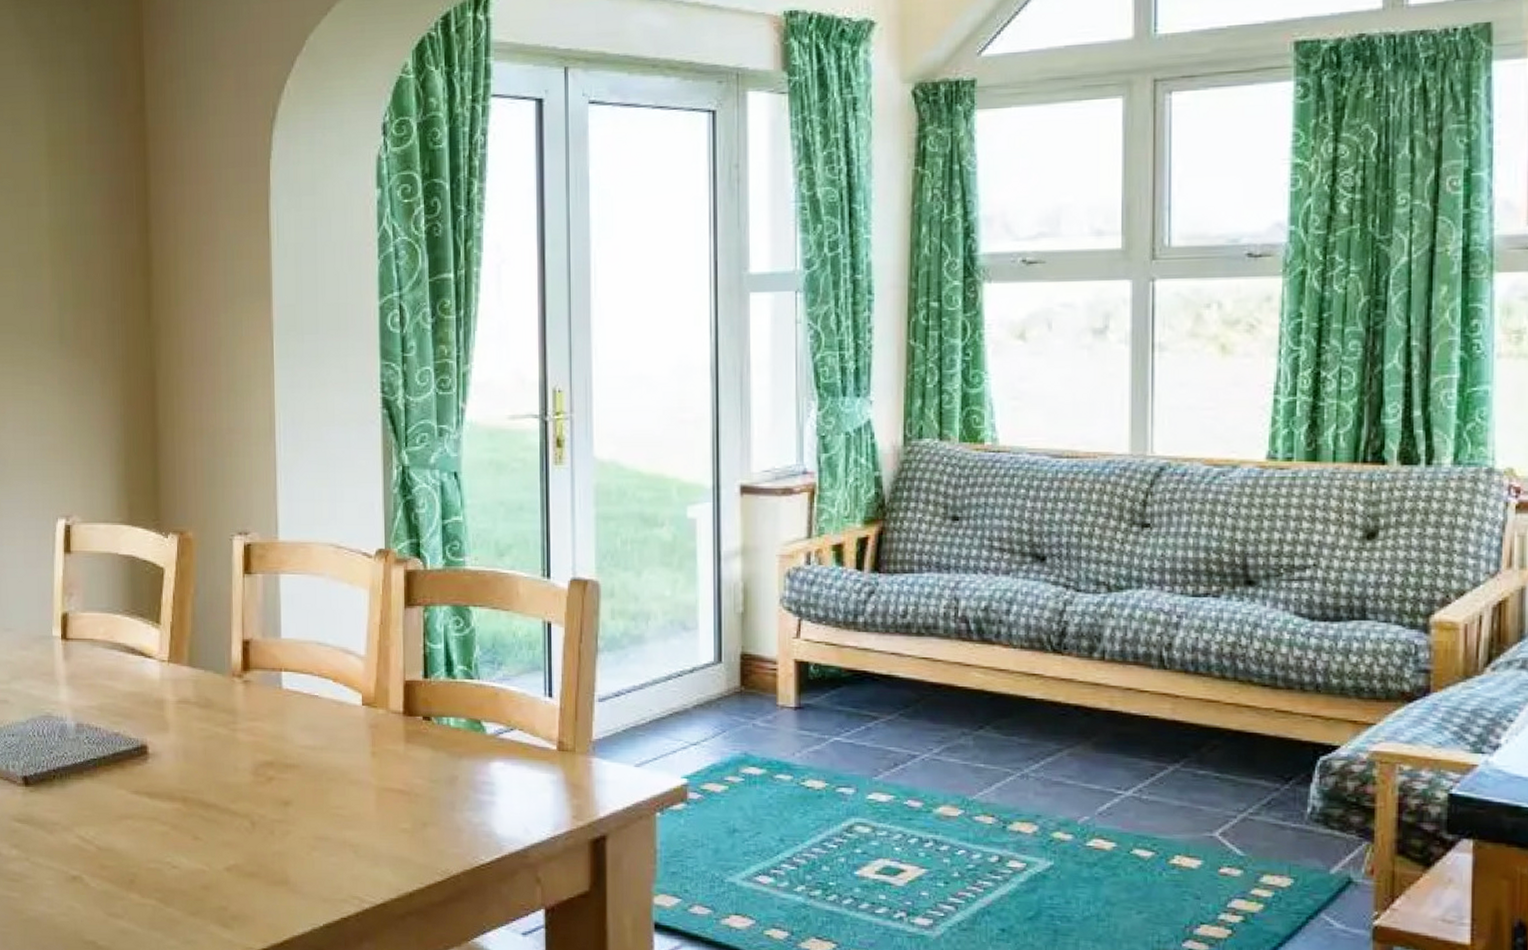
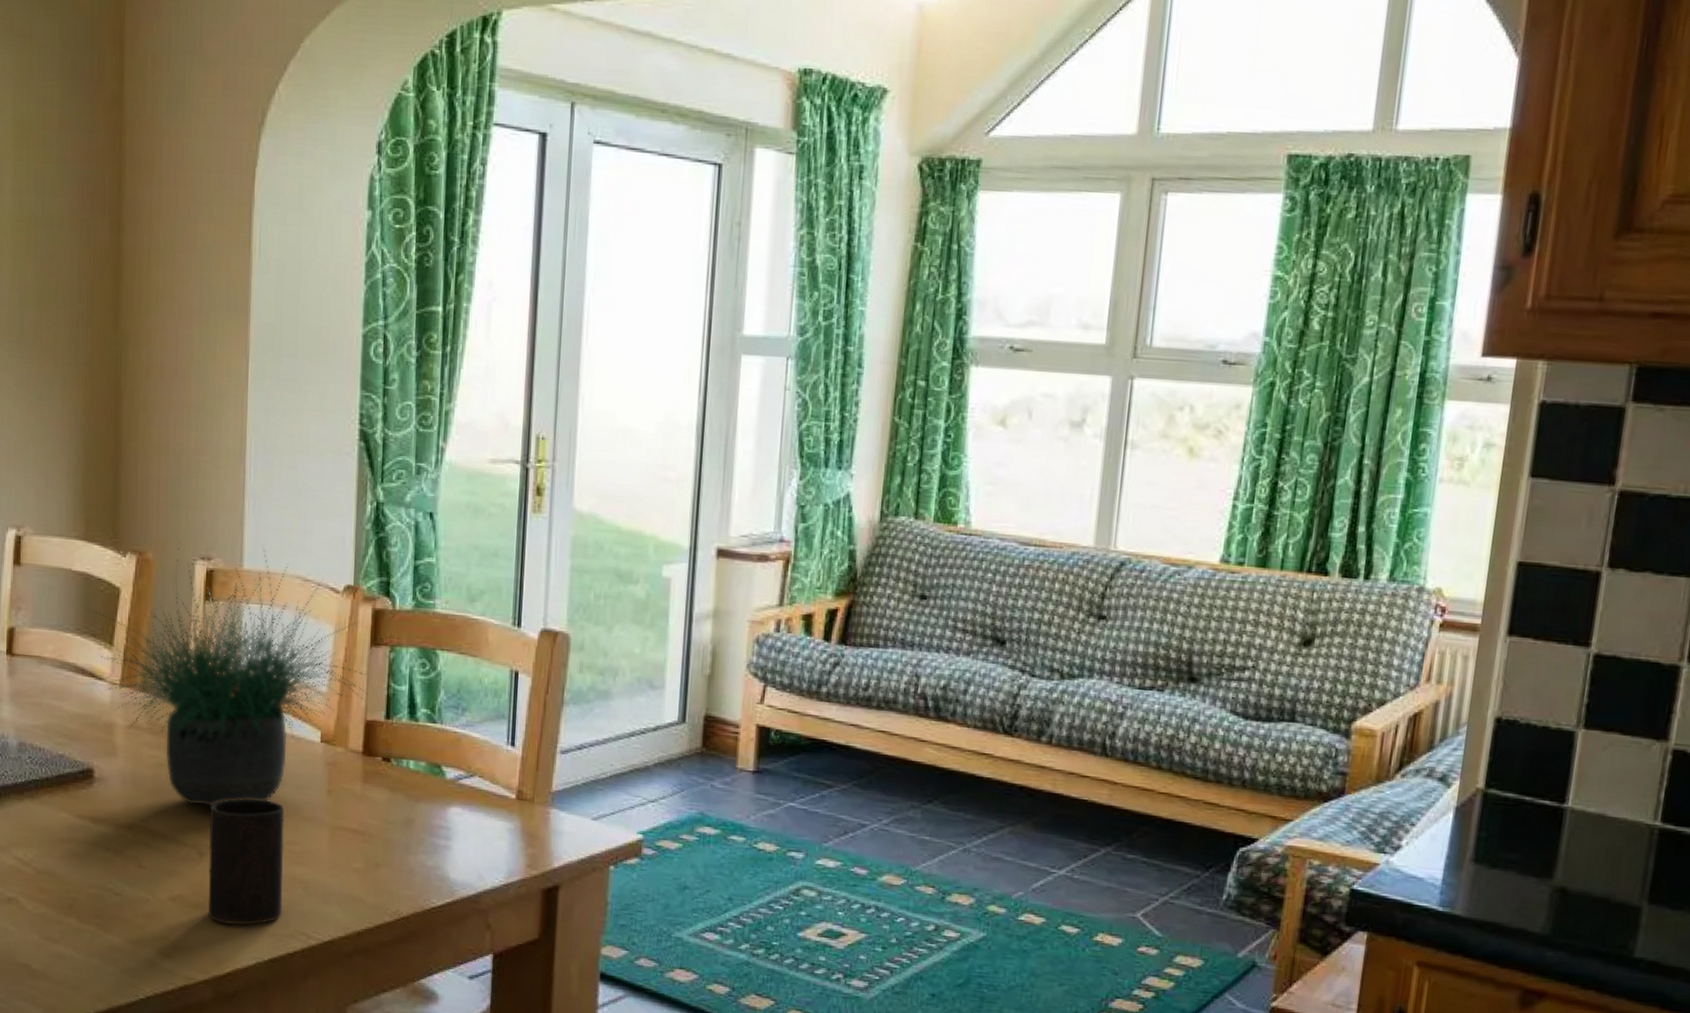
potted plant: none [133,518,405,776] -> present [86,541,368,807]
cup: none [259,765,334,892] -> present [208,799,285,925]

